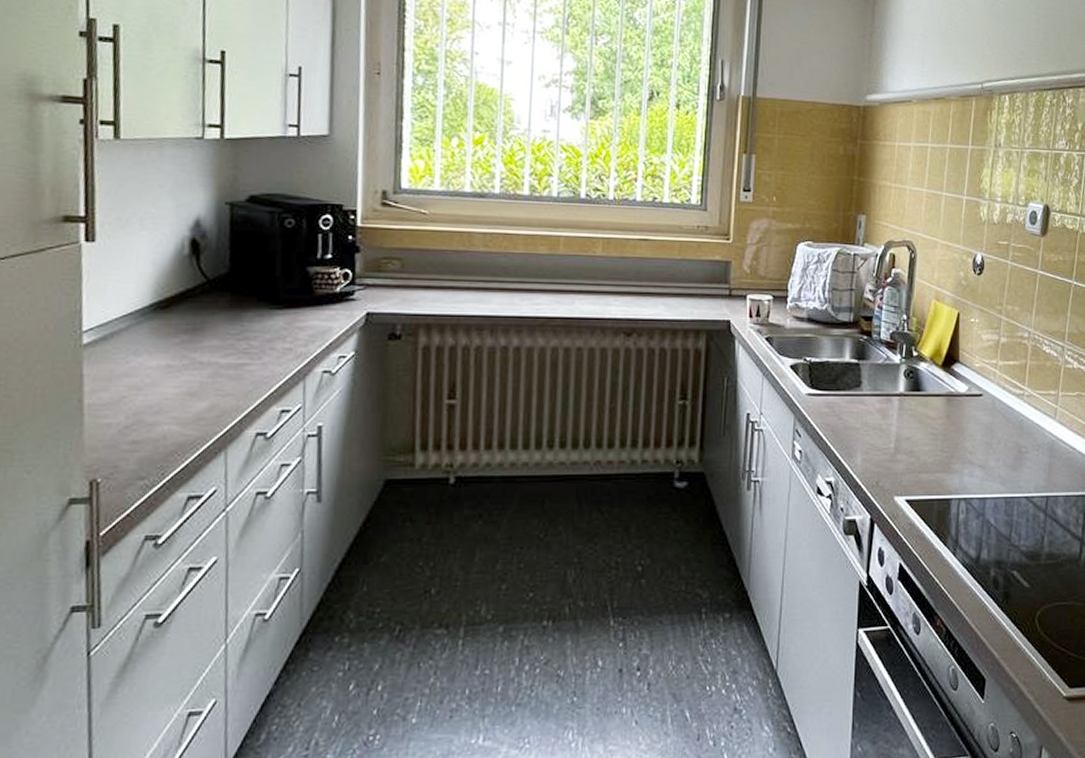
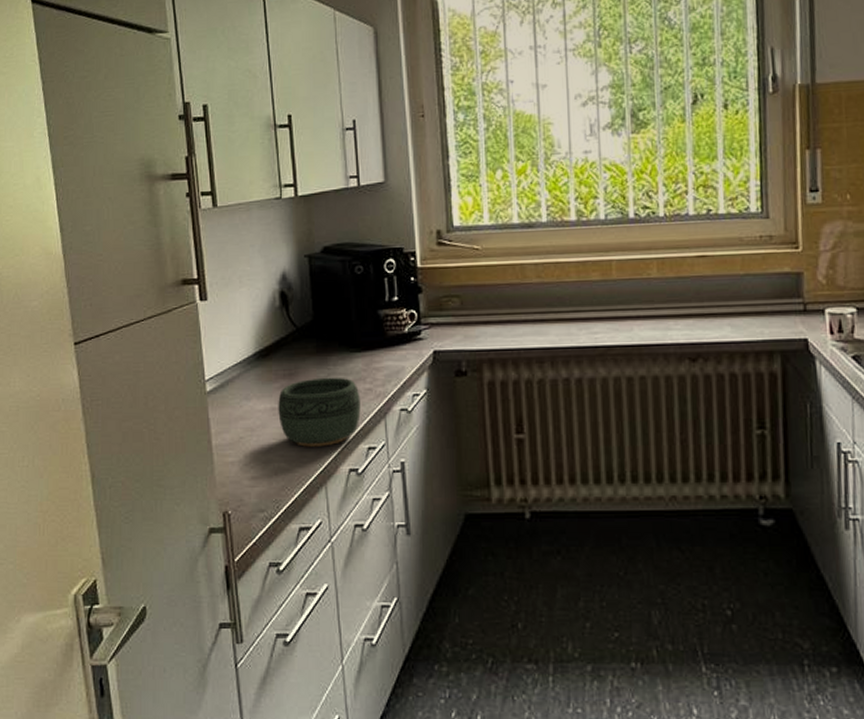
bowl: none [174,334,278,408] -> present [278,377,361,447]

